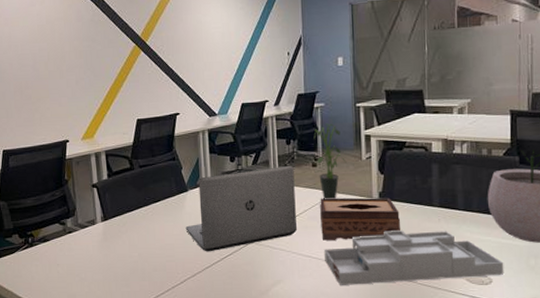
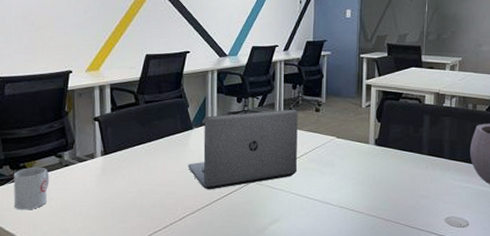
mug: none [22,234,55,277] -> present [13,166,50,210]
potted plant: present [313,122,347,199] -> none [318,70,348,143]
tissue box: present [320,197,401,241] -> none [319,142,393,183]
desk organizer: present [324,230,504,285] -> none [321,175,480,225]

